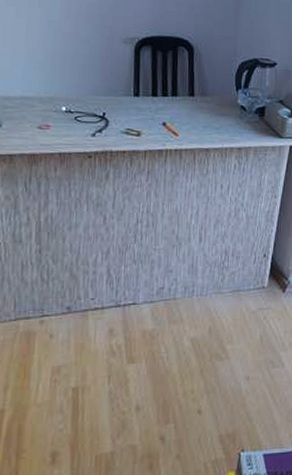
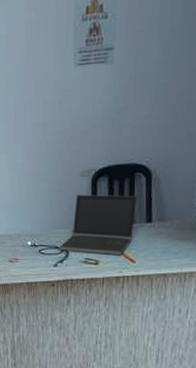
laptop computer: none [98,61,181,128] -> present [59,194,138,256]

